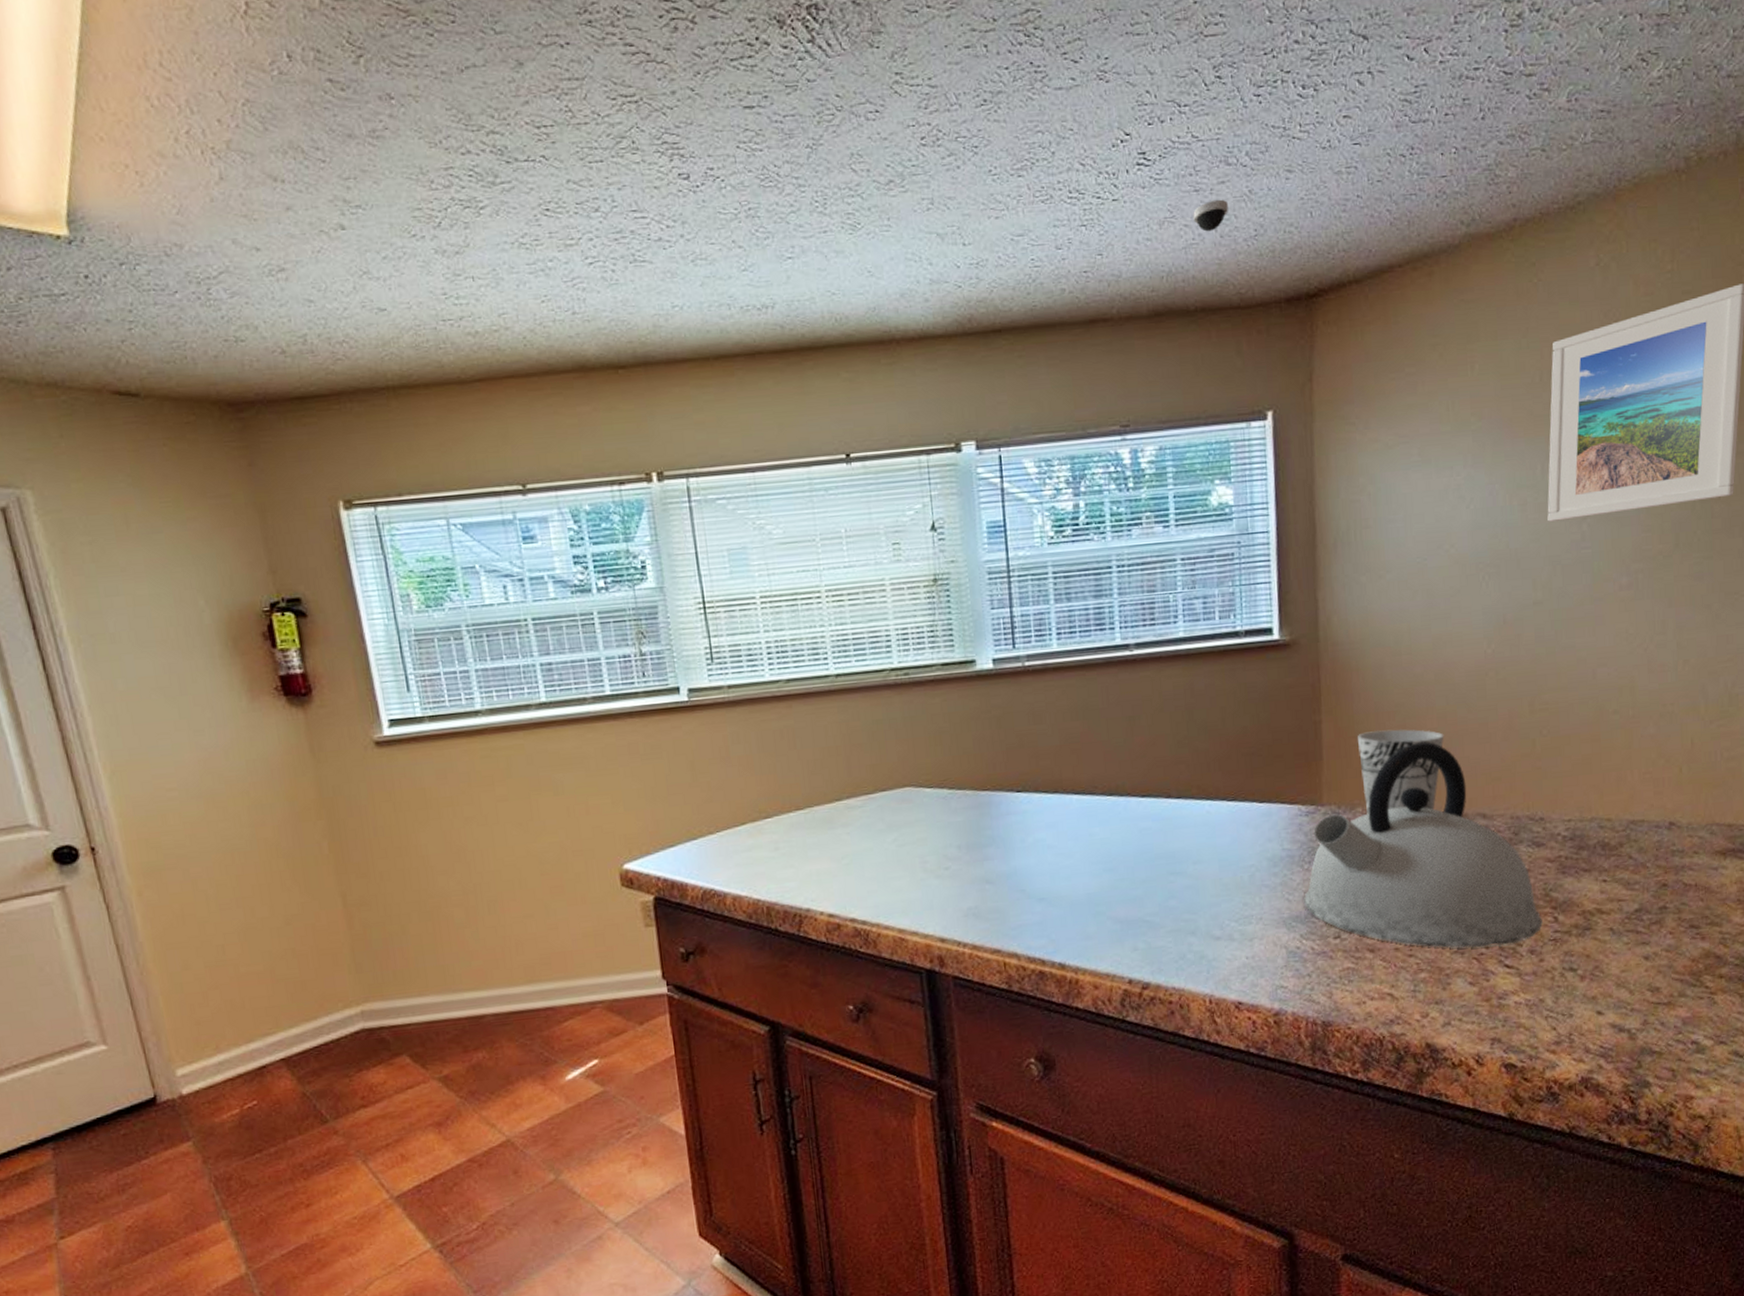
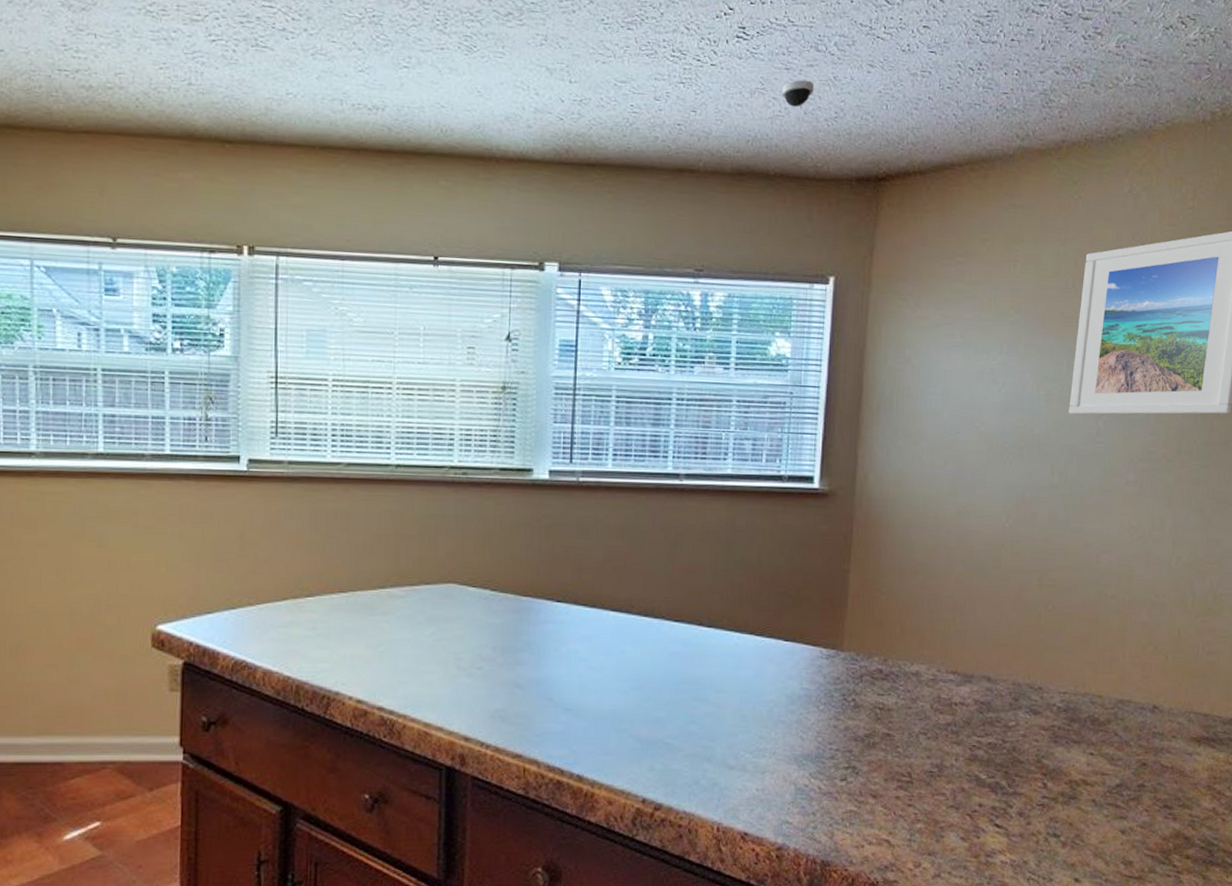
kettle: present [1303,741,1542,948] -> none [815,602,1033,805]
cup: present [1358,729,1444,814] -> none [881,586,960,668]

